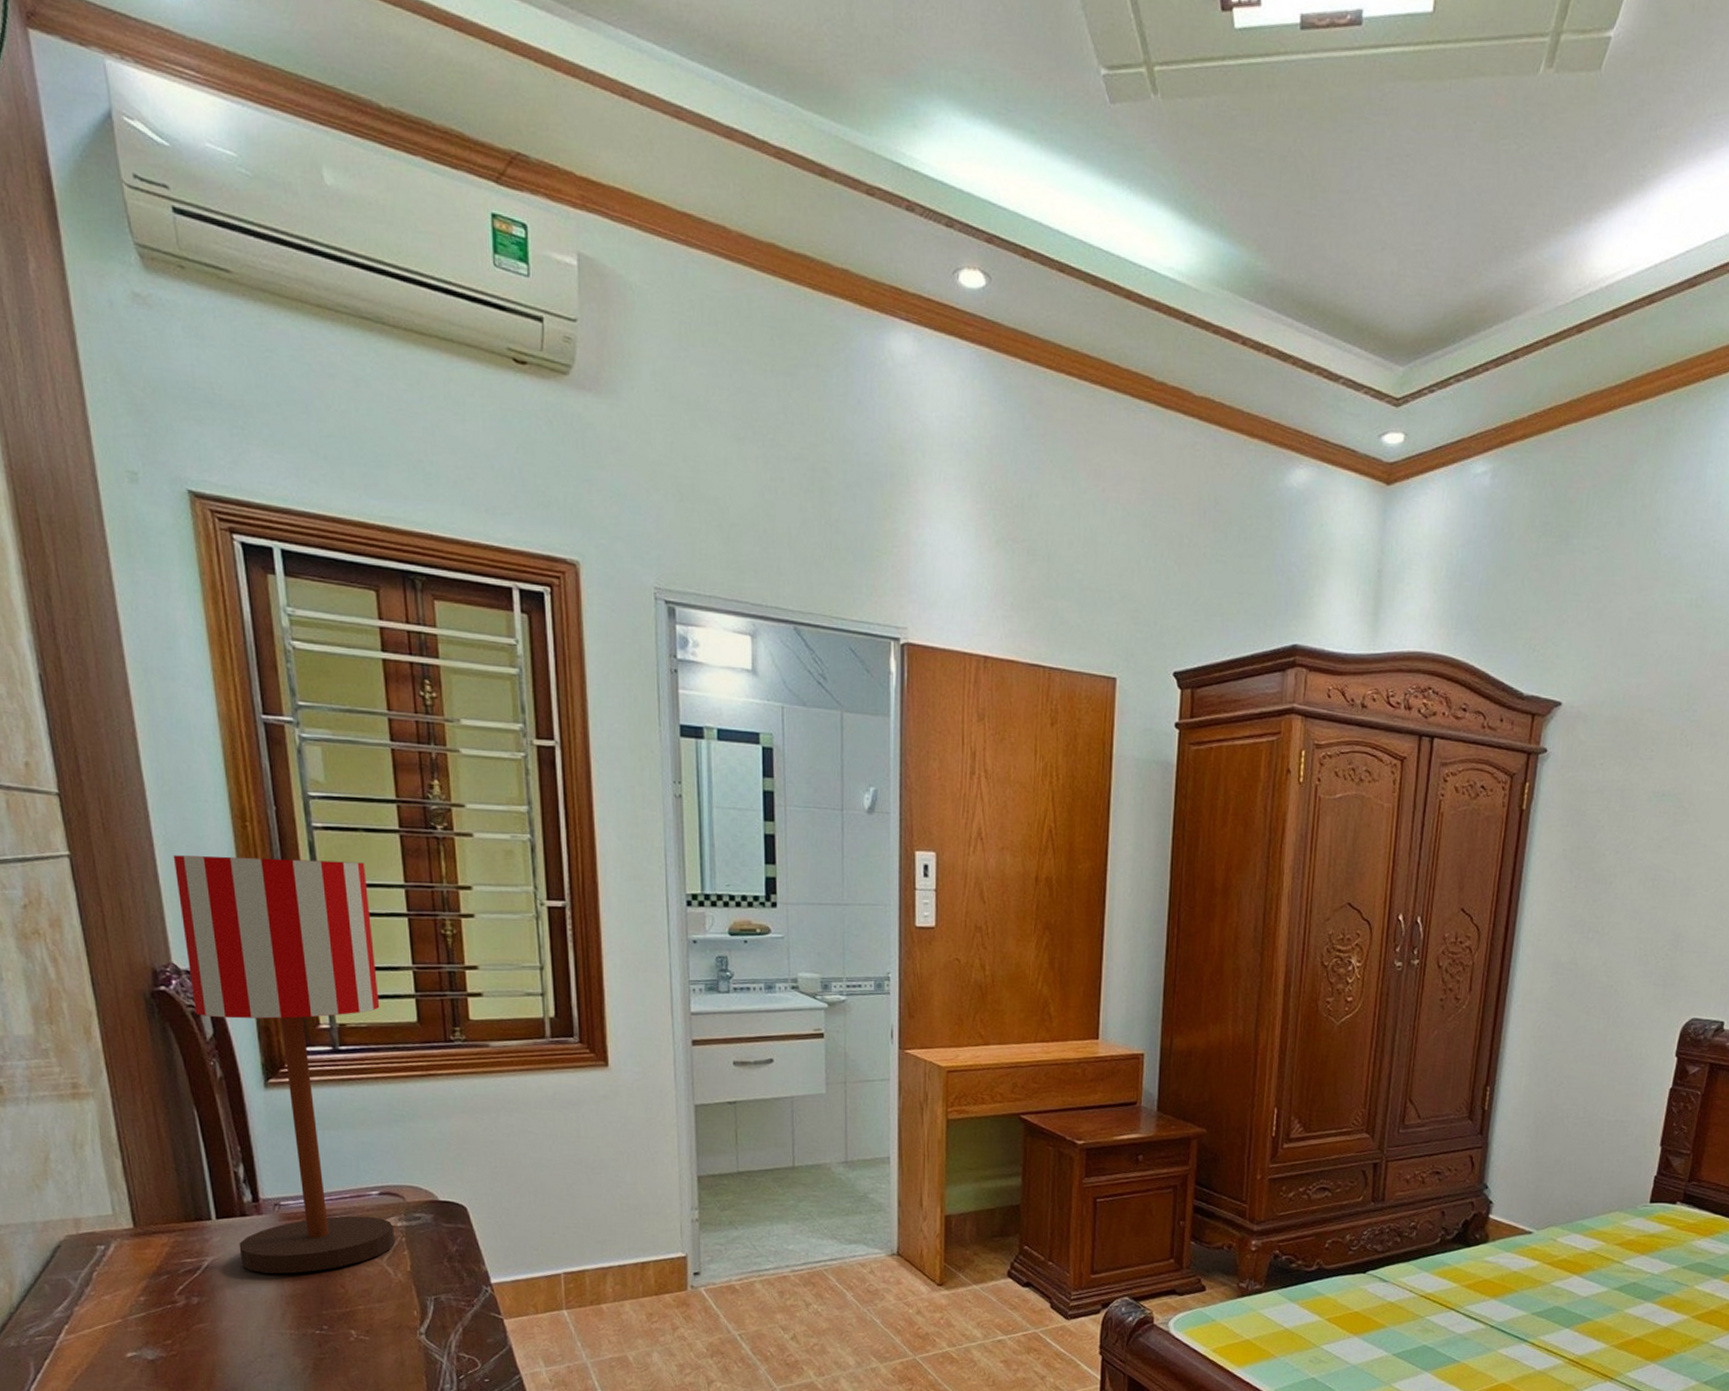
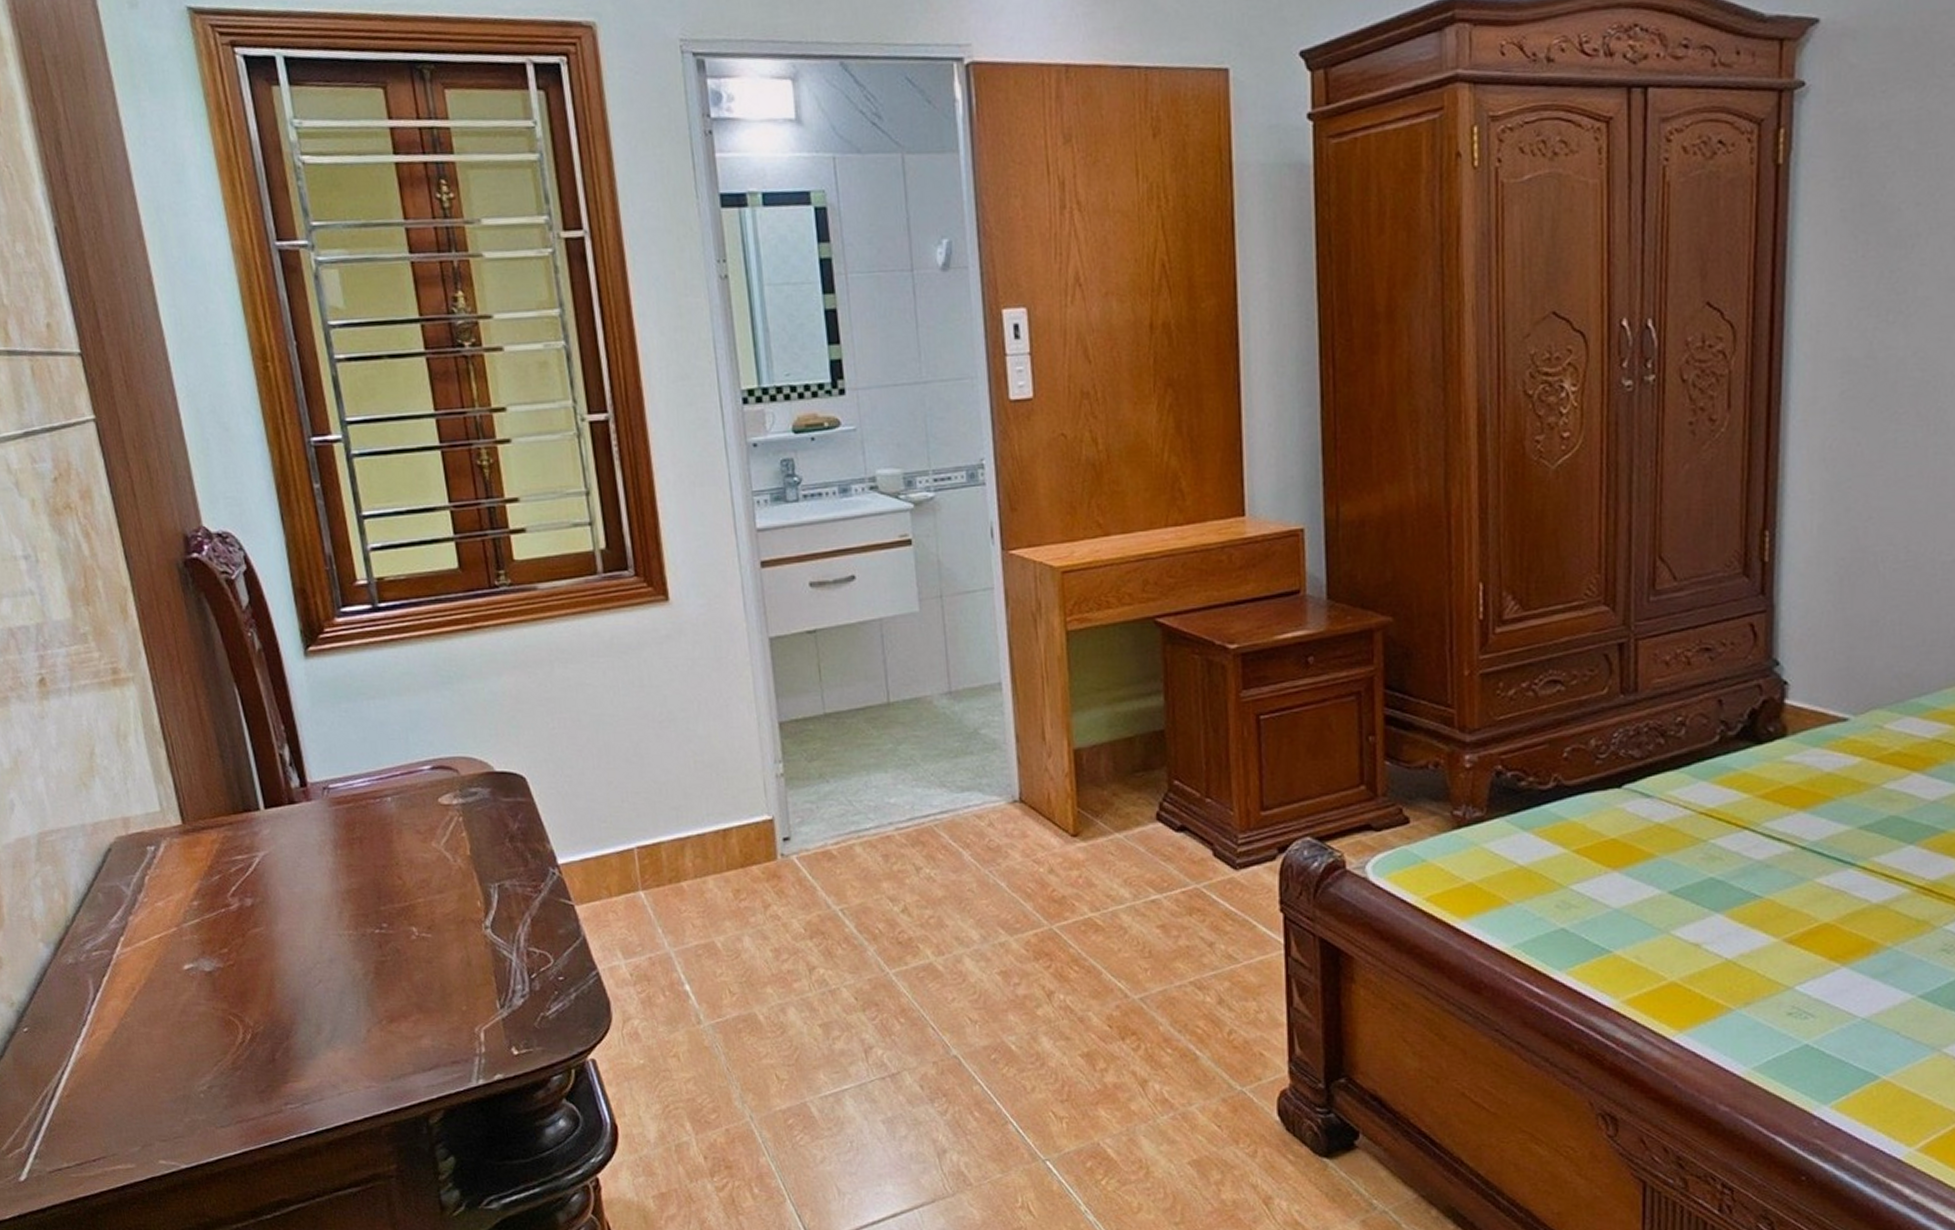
table lamp: present [173,855,395,1274] -> none [196,393,451,867]

